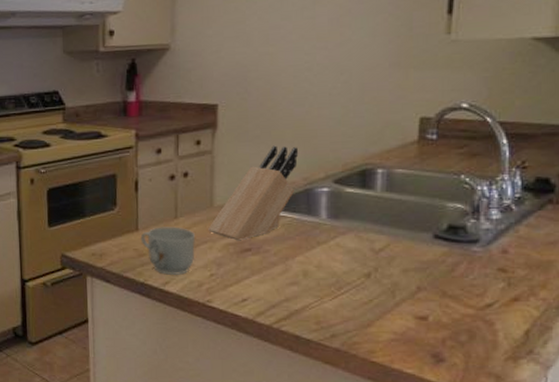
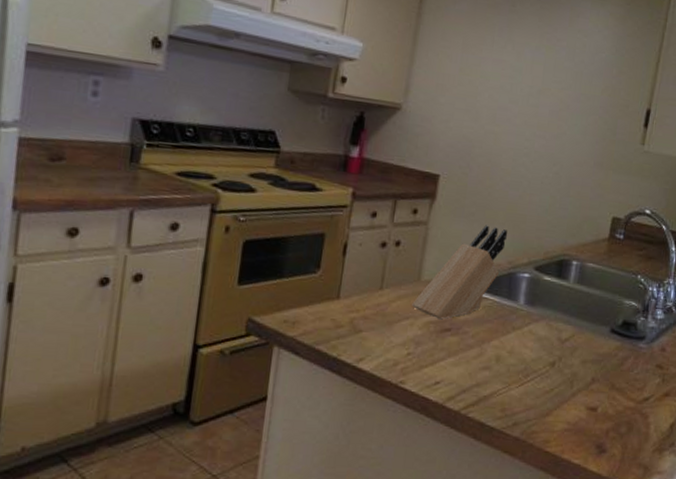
mug: present [140,226,195,276] -> none [340,297,398,353]

